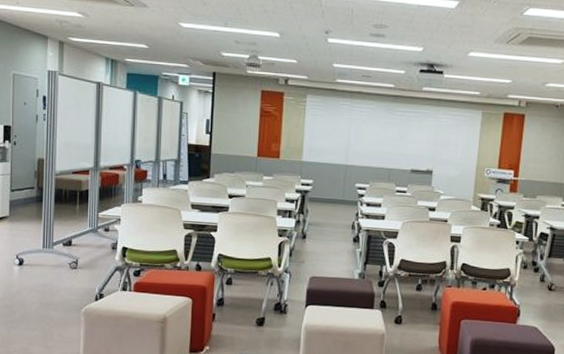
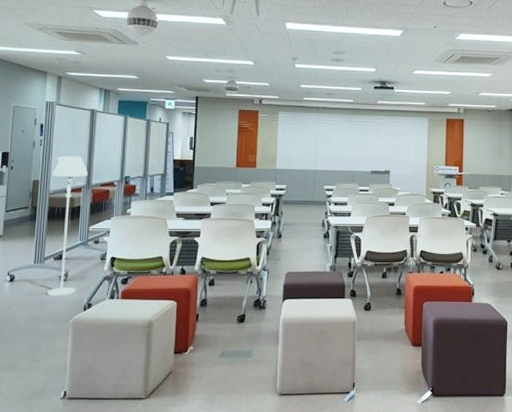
floor lamp: none [57,133,95,284] -> present [47,155,88,297]

